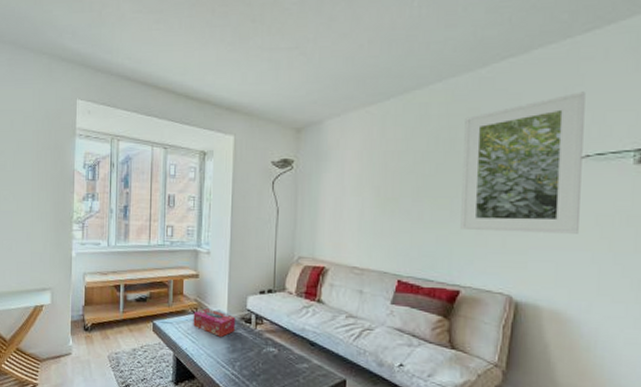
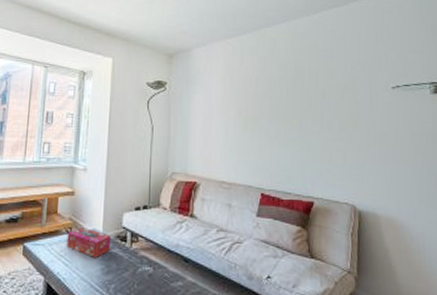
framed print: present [460,91,586,234] -> none [306,36,399,150]

